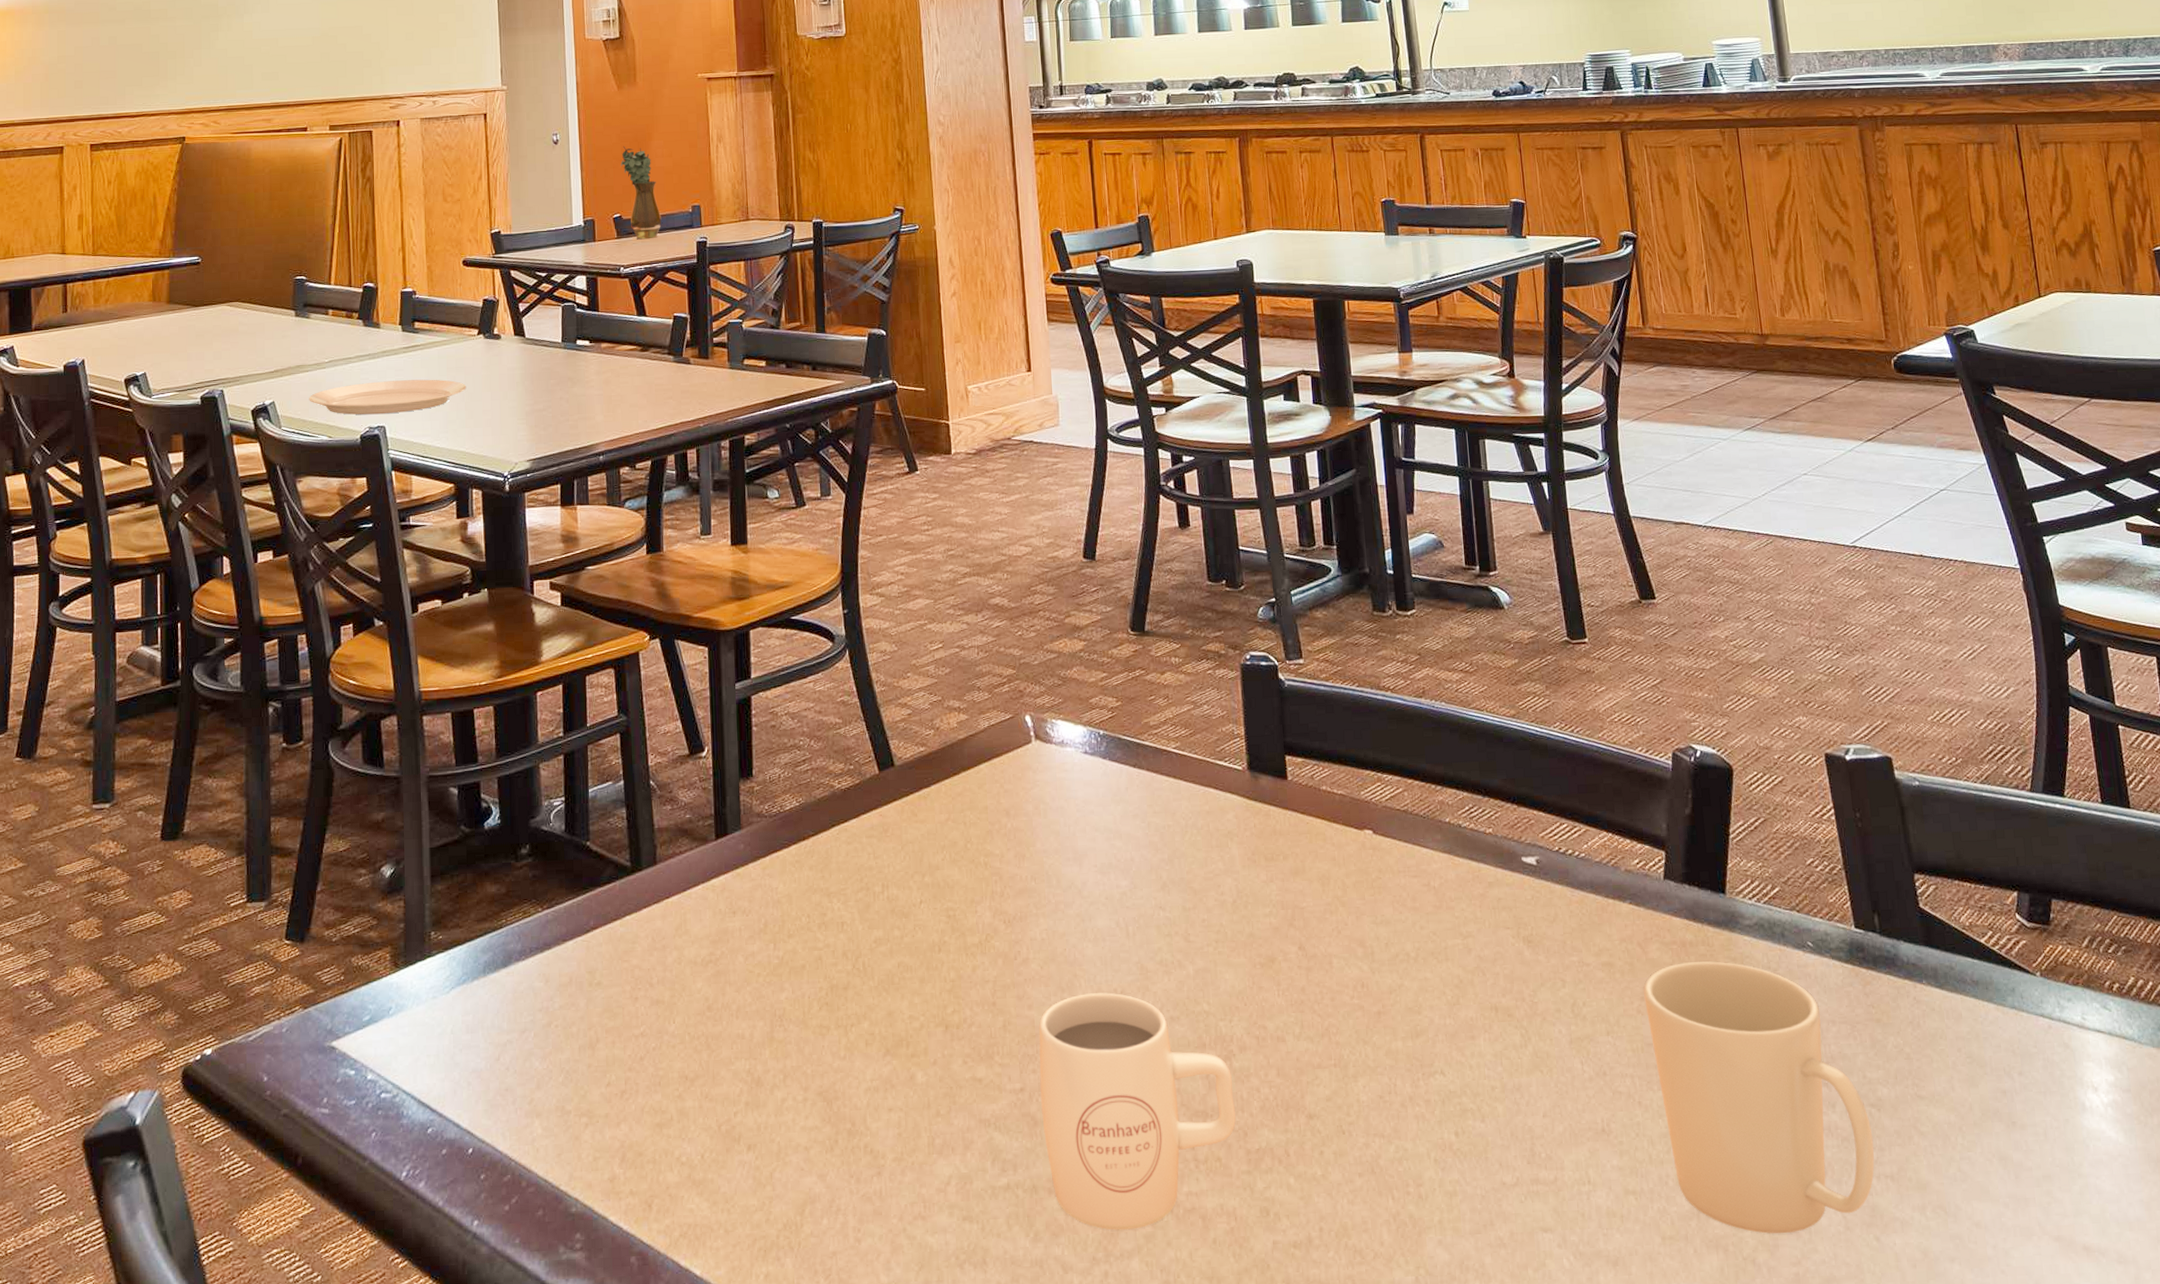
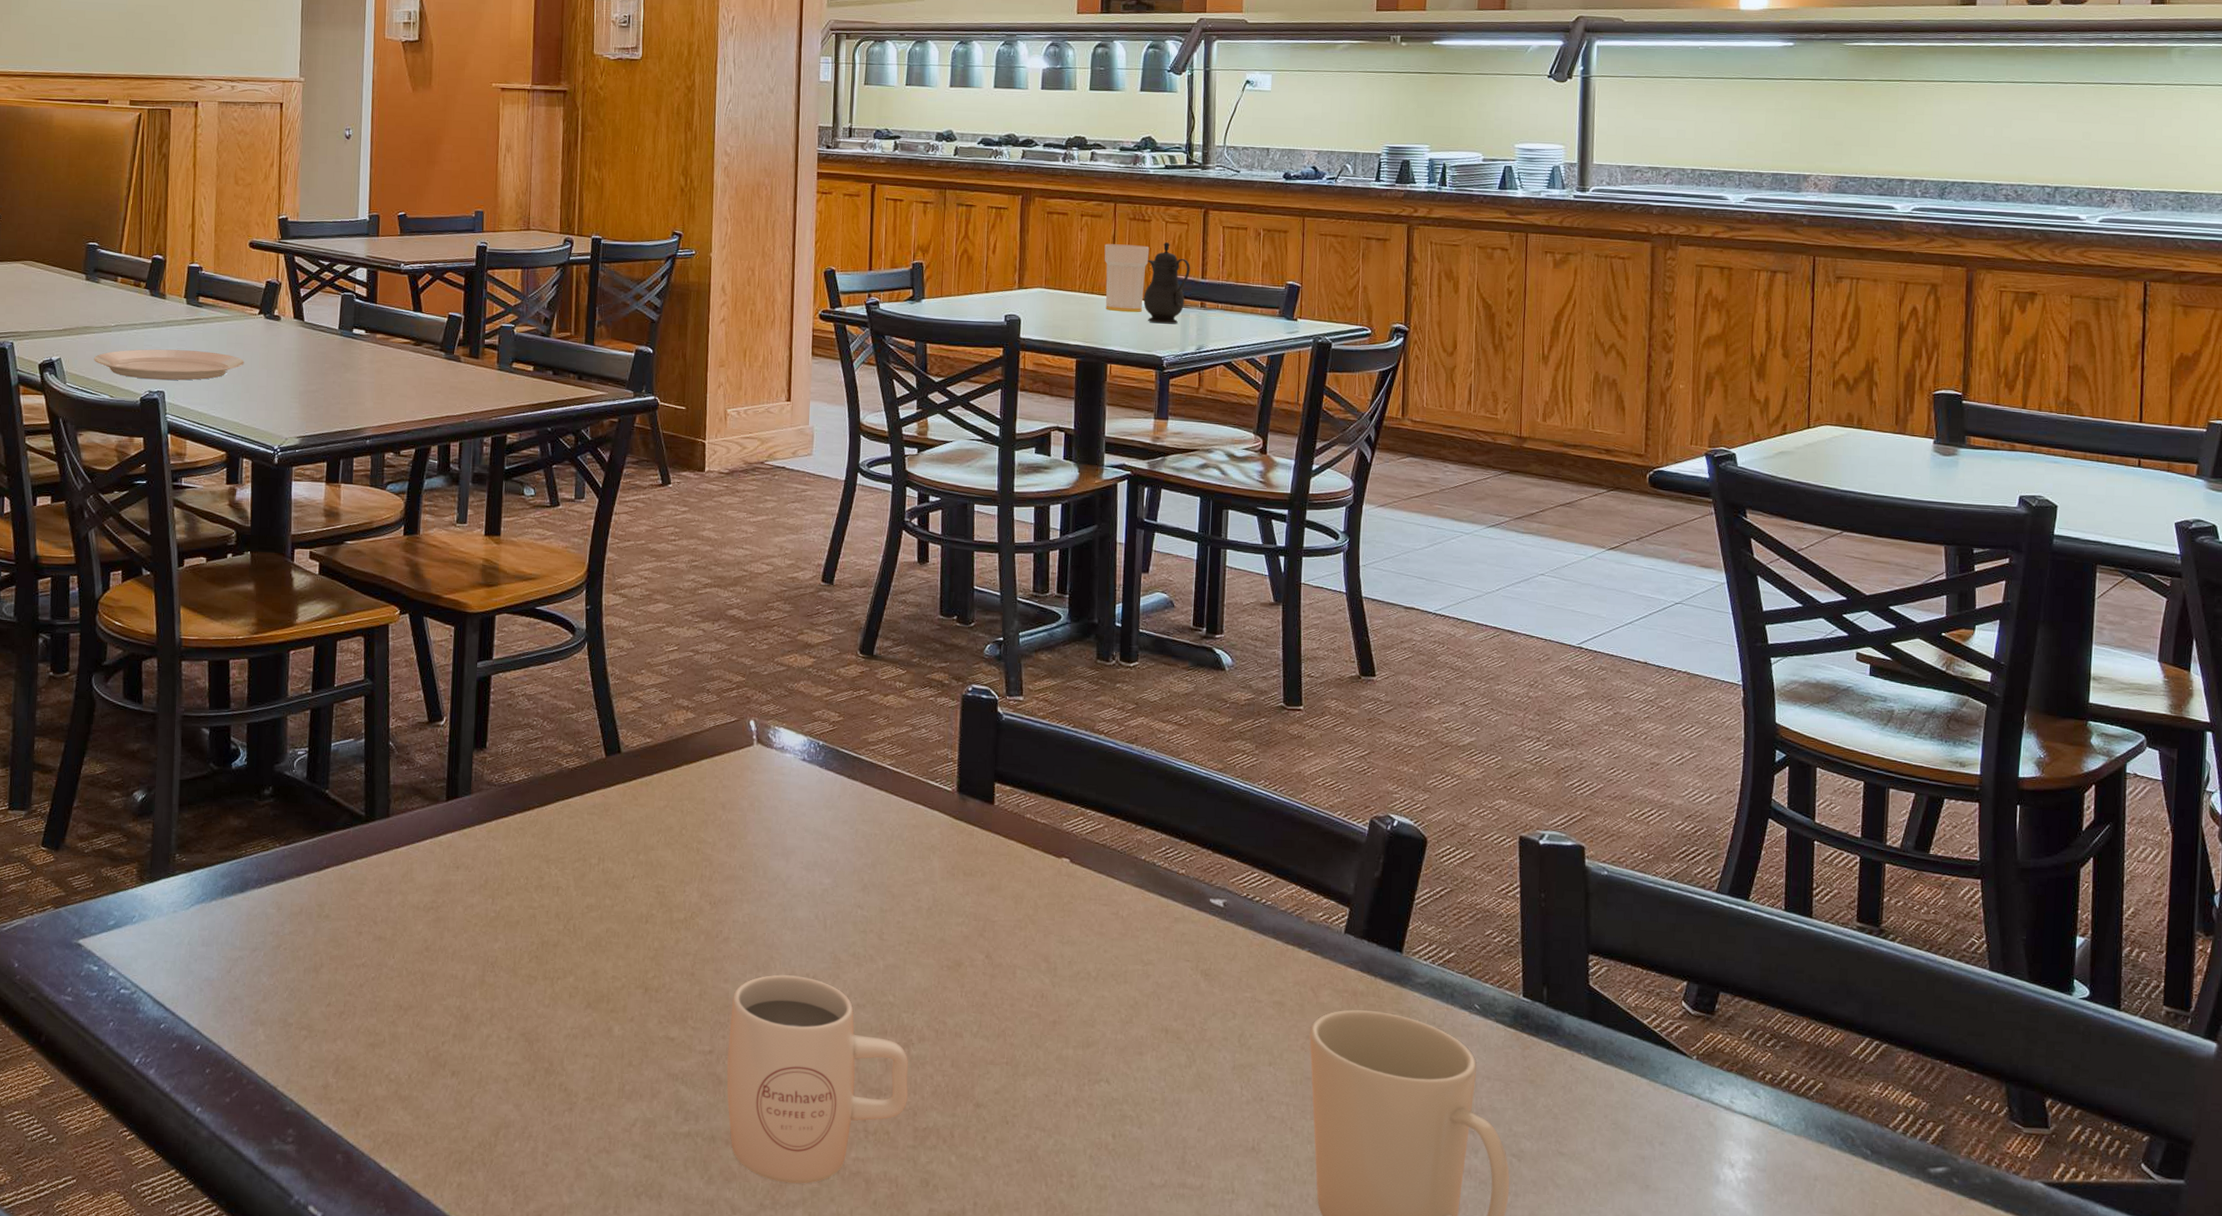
vase: present [620,145,662,240] -> none [409,146,445,239]
cup: none [1327,176,1372,246] -> present [1104,243,1150,313]
coffeepot: none [1371,171,1415,255] -> present [1143,242,1190,324]

